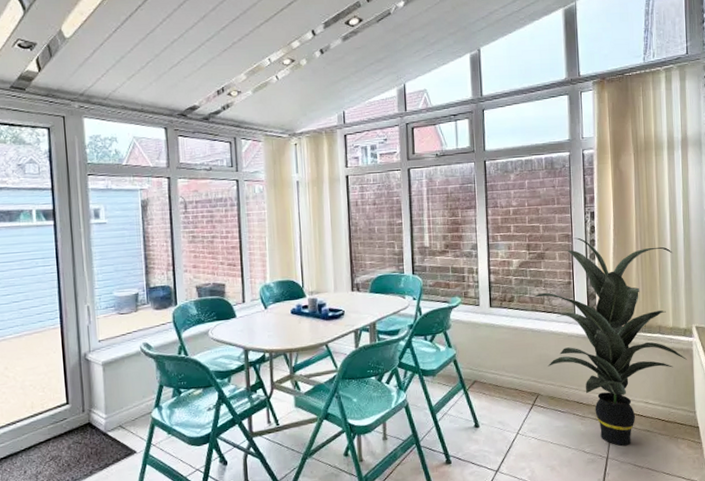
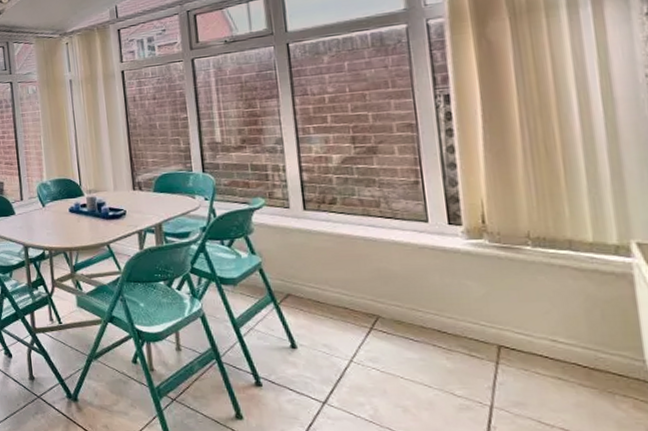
indoor plant: present [533,237,687,446] -> none [363,126,623,395]

